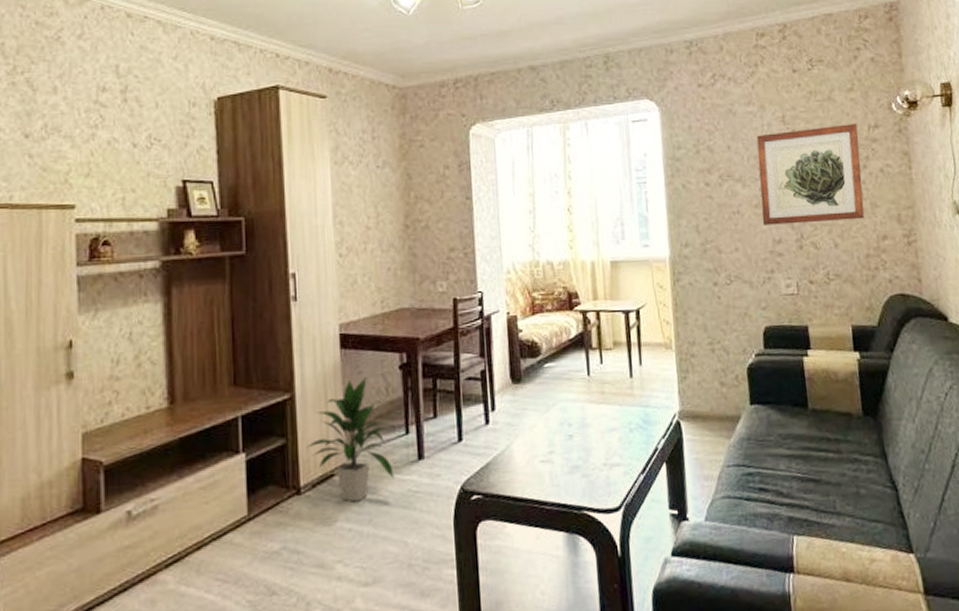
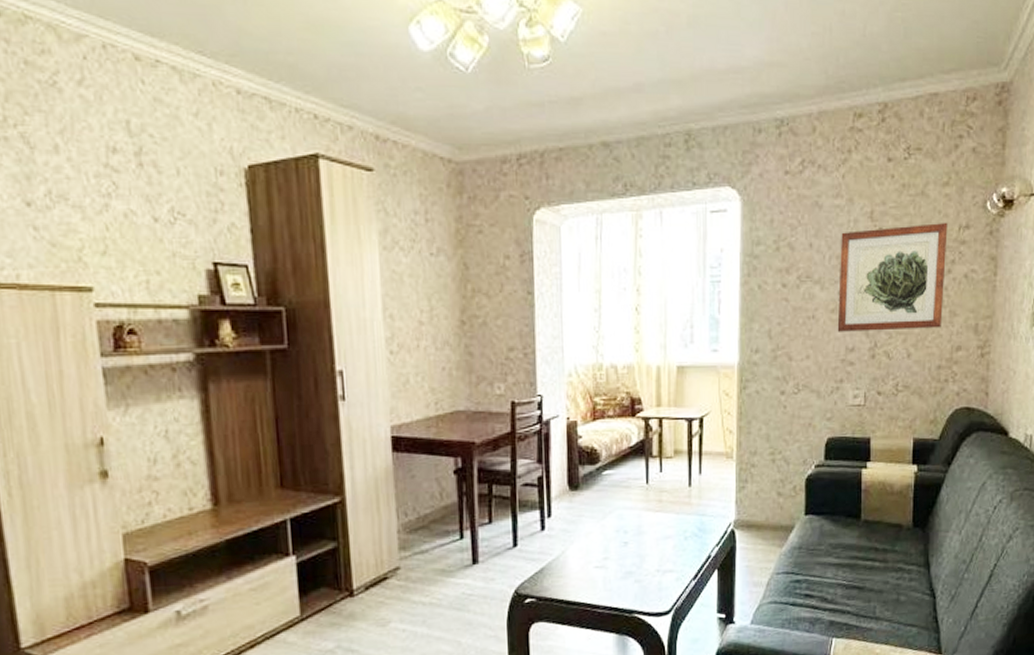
indoor plant: present [306,376,394,502] -> none [358,480,448,604]

